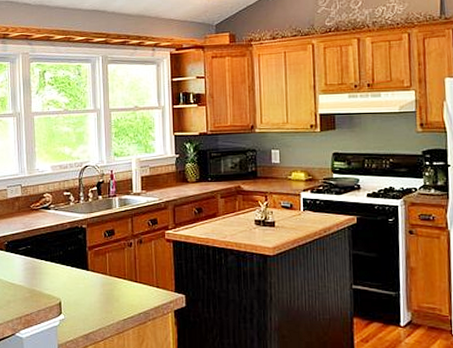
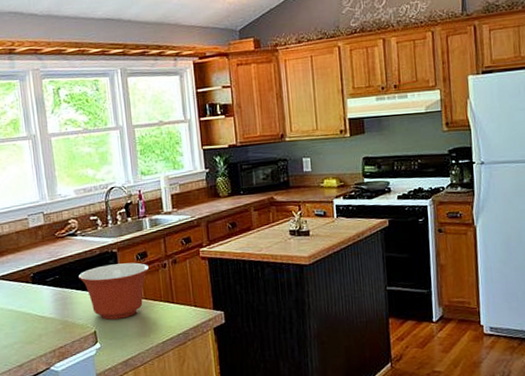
mixing bowl: none [49,239,115,293] -> present [79,262,149,320]

